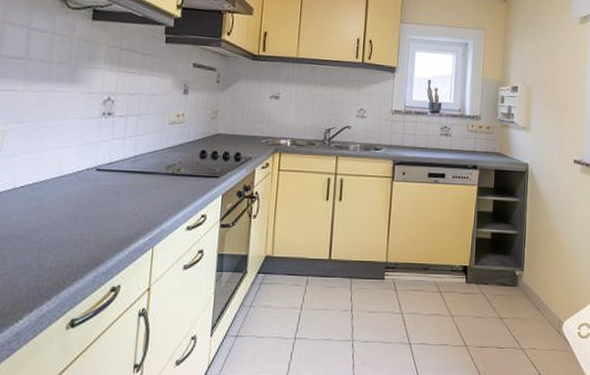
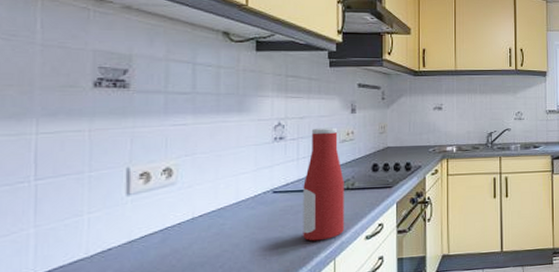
bottle: none [122,106,170,226] -> present [303,127,344,241]

